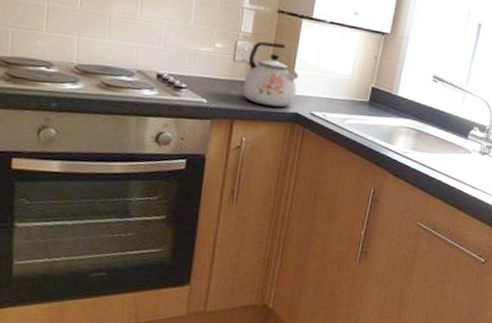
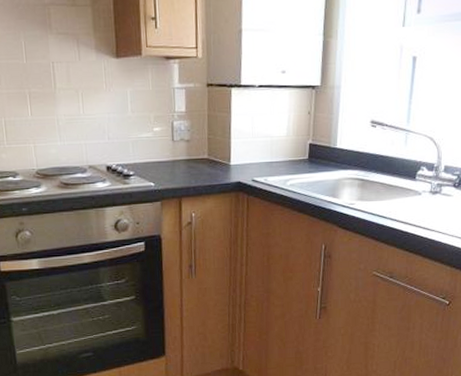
kettle: present [242,41,299,107] -> none [185,117,236,180]

